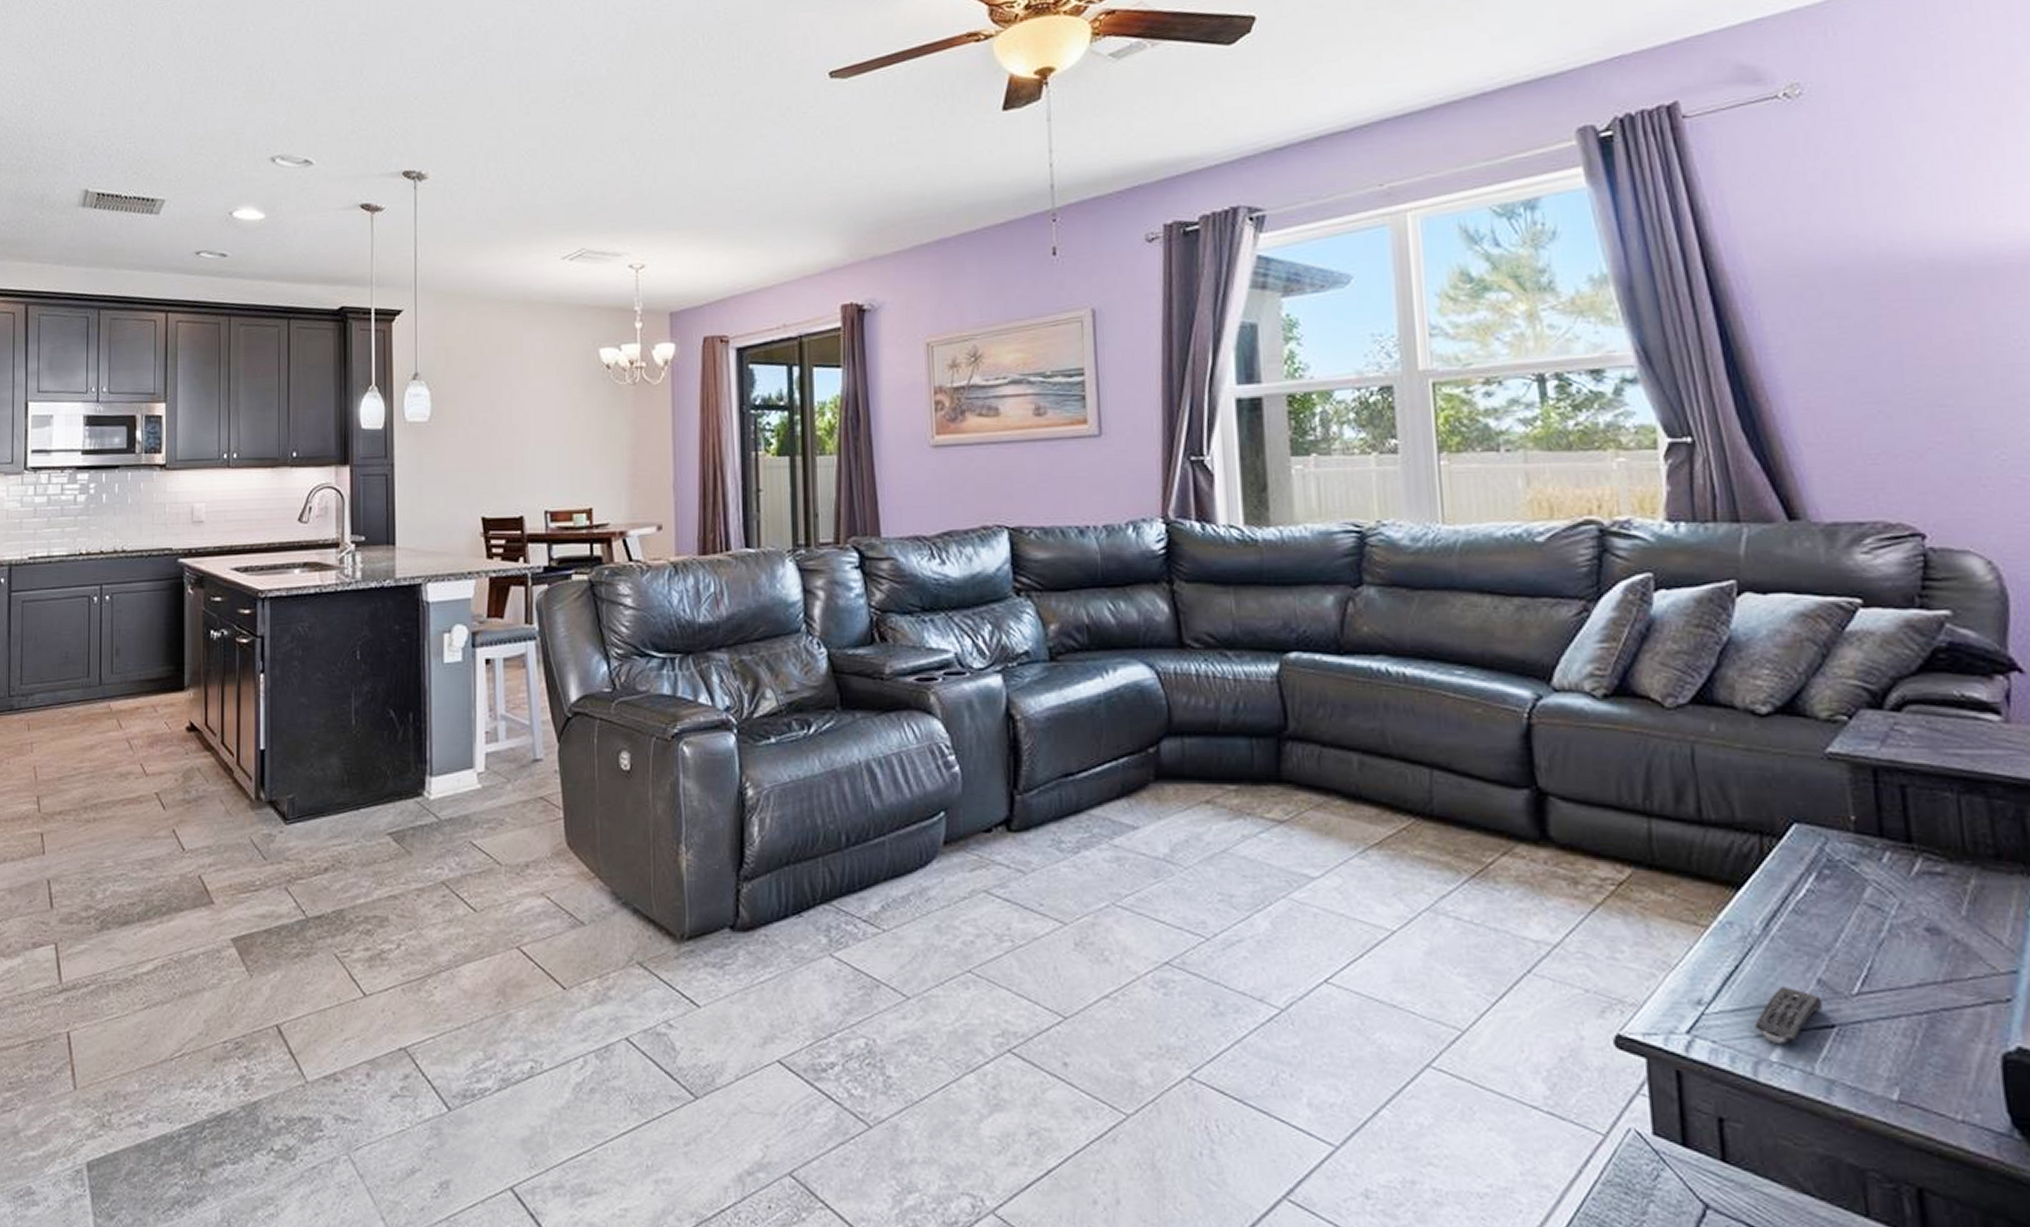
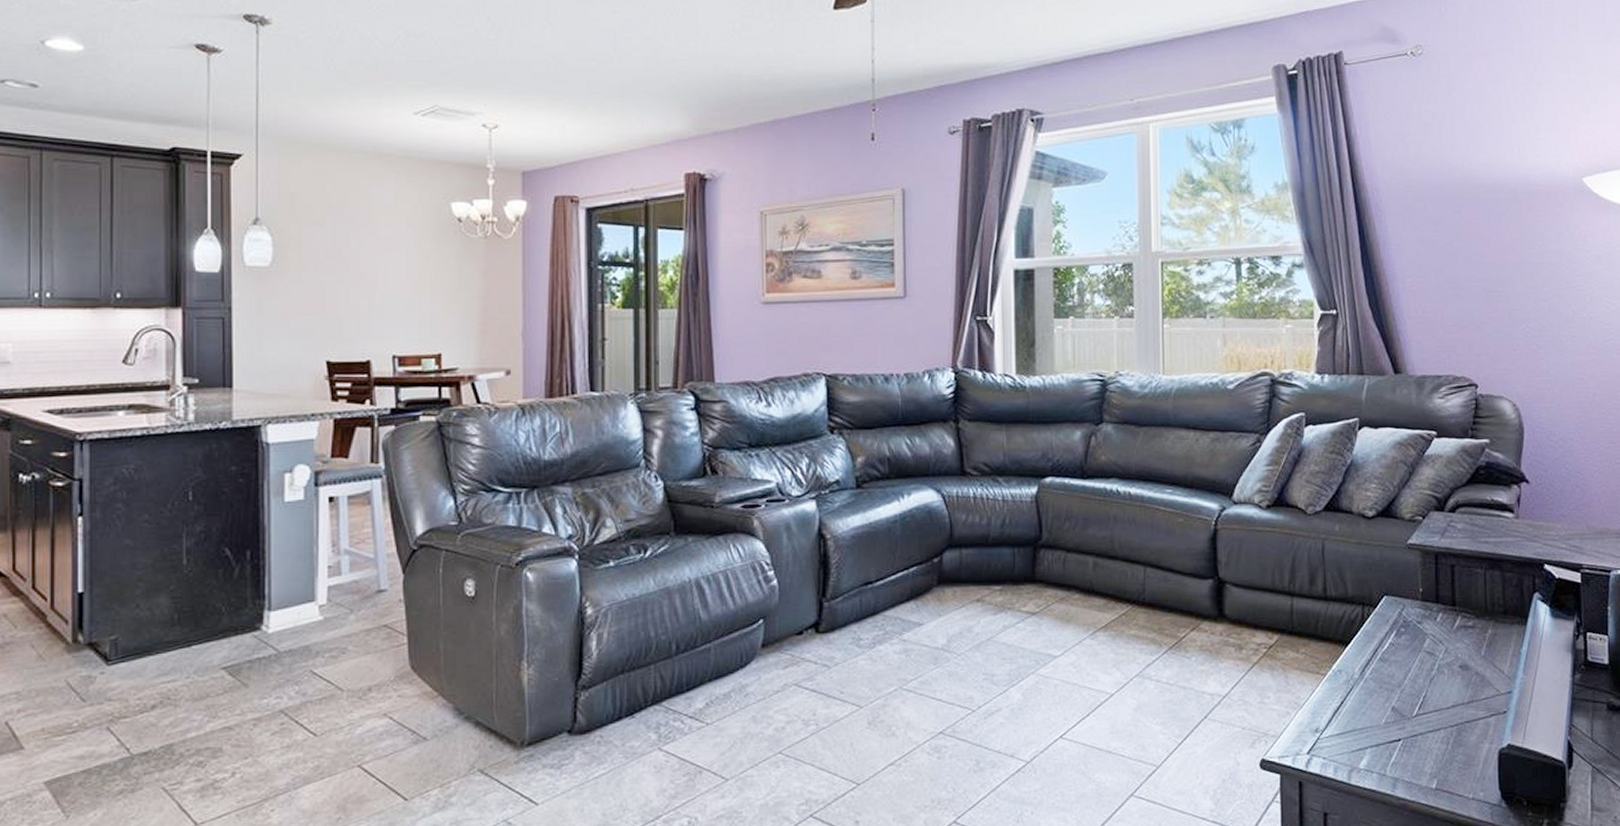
remote control: present [1755,987,1824,1043] -> none [1351,715,1395,755]

